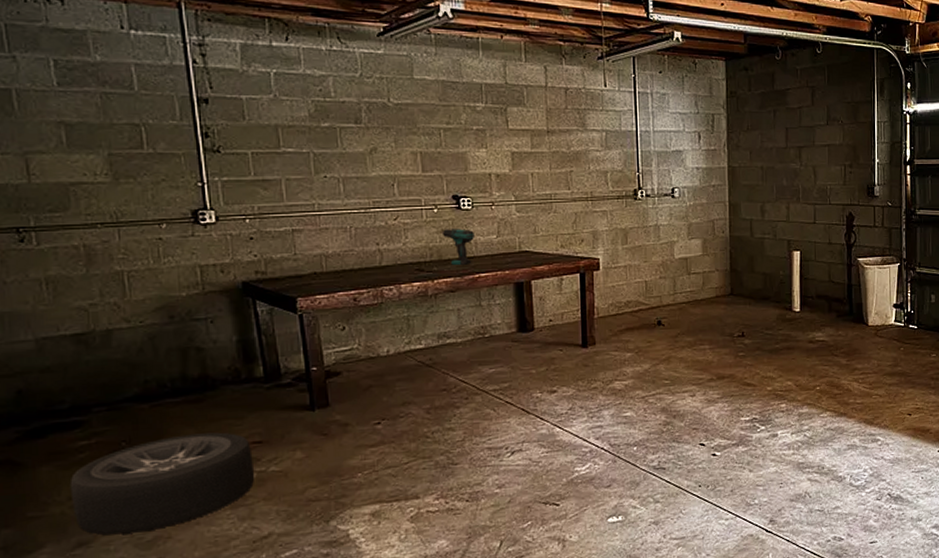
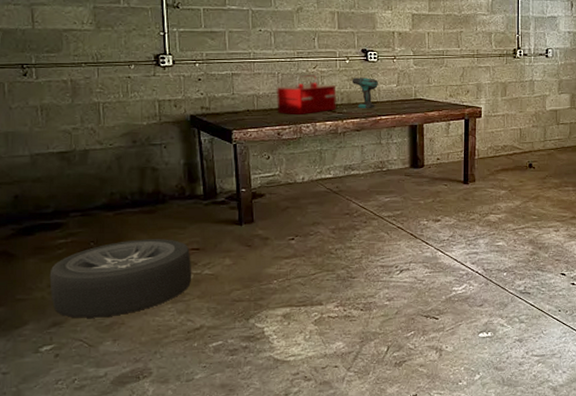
toolbox: none [350,227,425,277] -> present [277,74,337,116]

